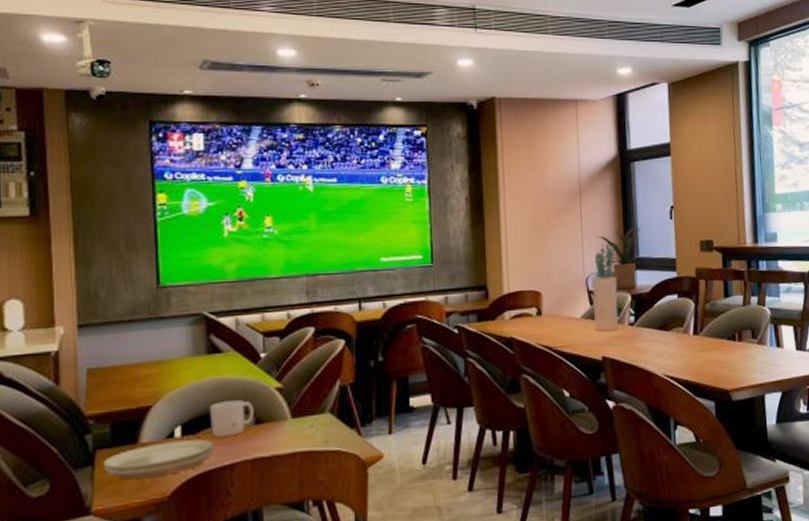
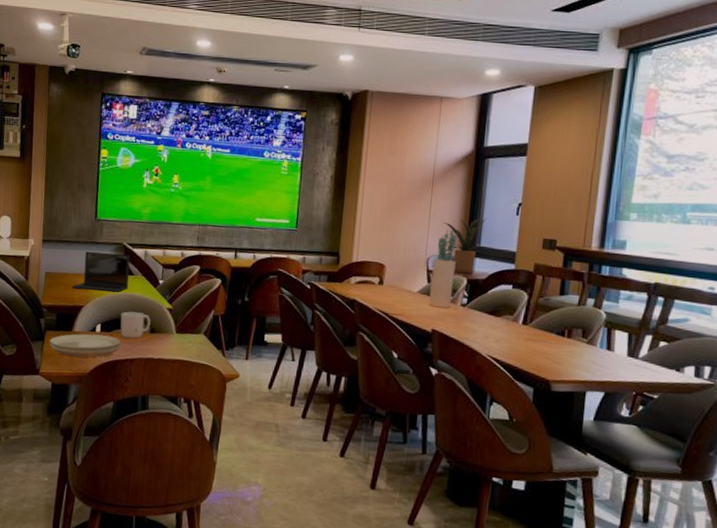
laptop: none [131,327,216,385] -> present [72,251,130,293]

